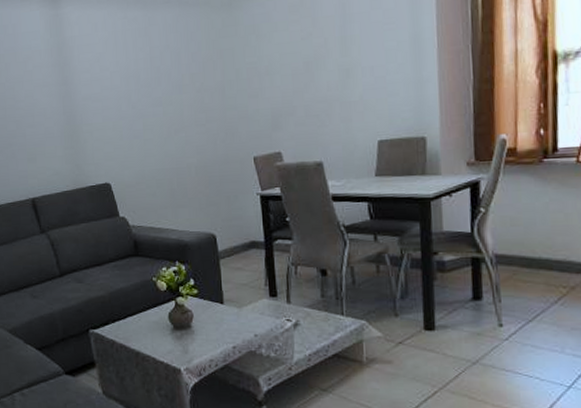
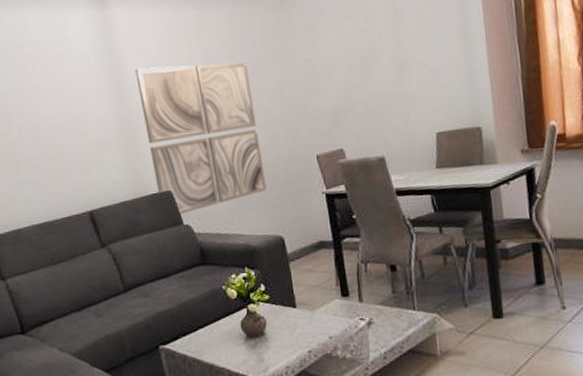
wall art: none [83,63,202,207] -> present [135,62,267,214]

